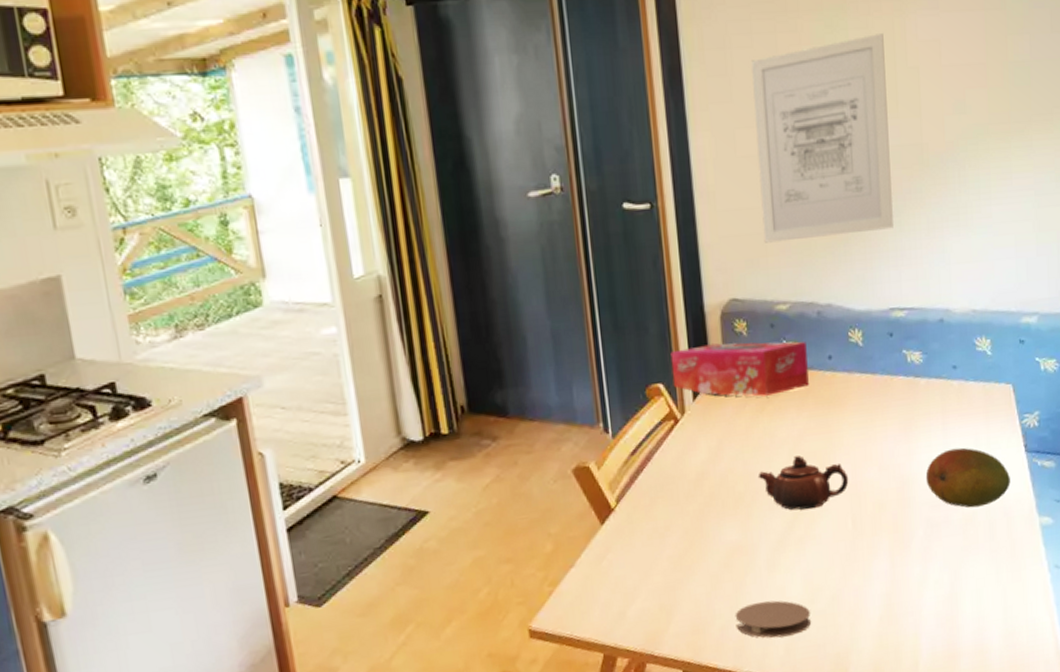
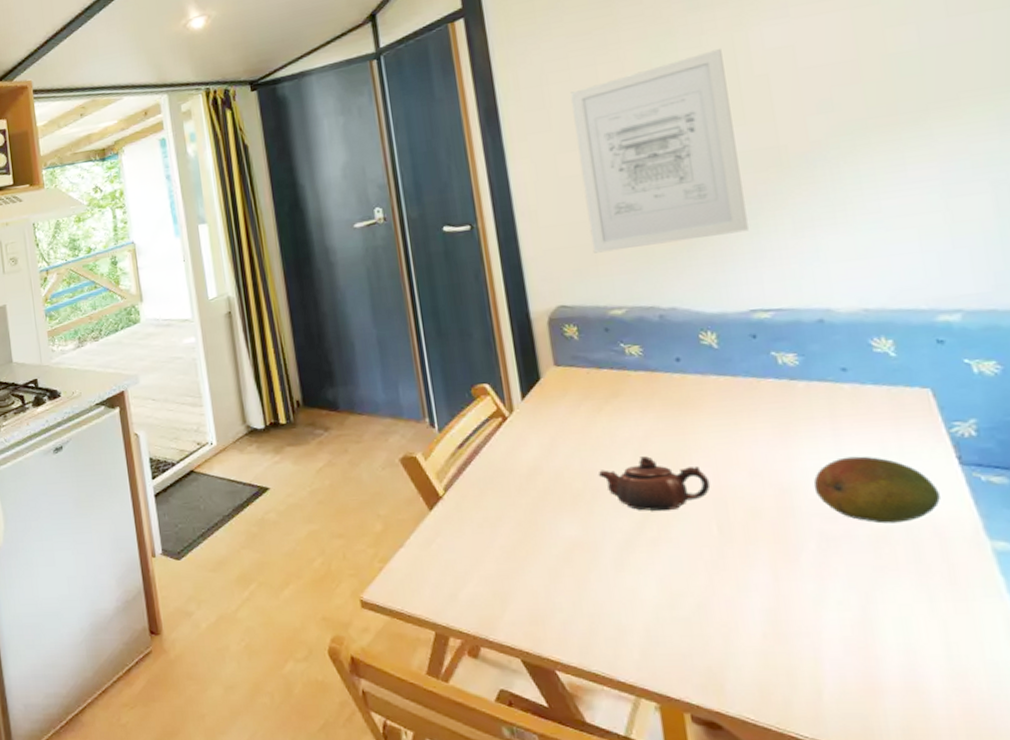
tissue box: present [670,341,809,397] -> none [495,344,654,397]
coaster: present [735,600,811,638] -> none [578,601,672,640]

